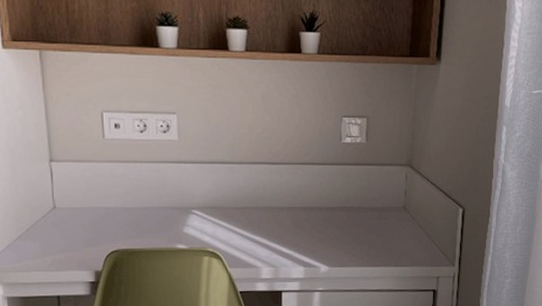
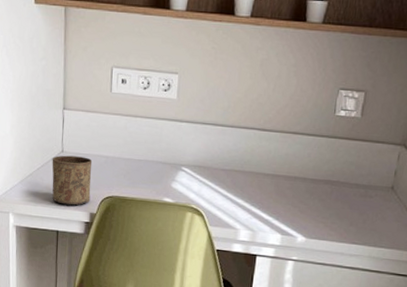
cup: none [43,211,94,266] -> present [52,155,93,206]

